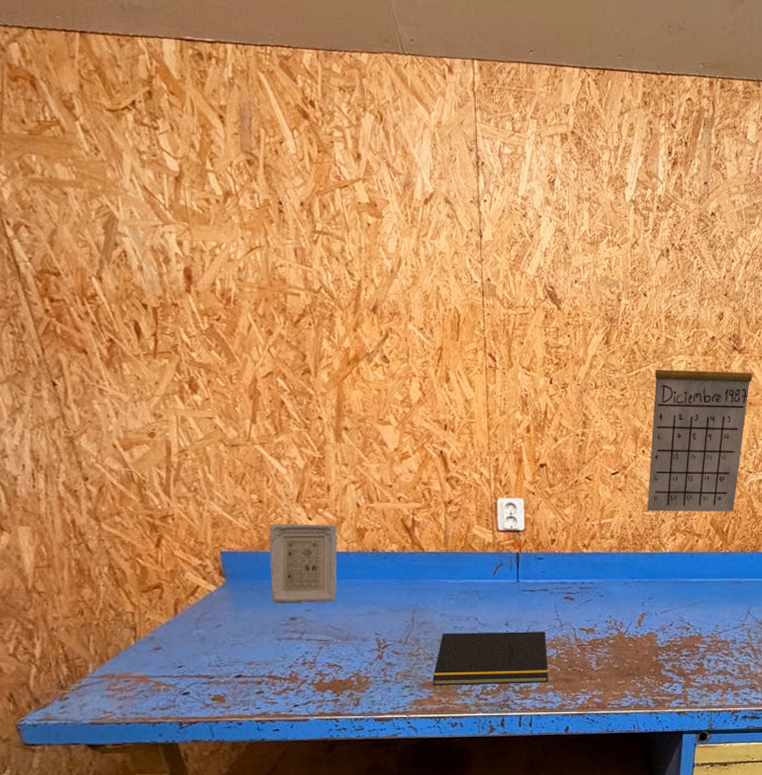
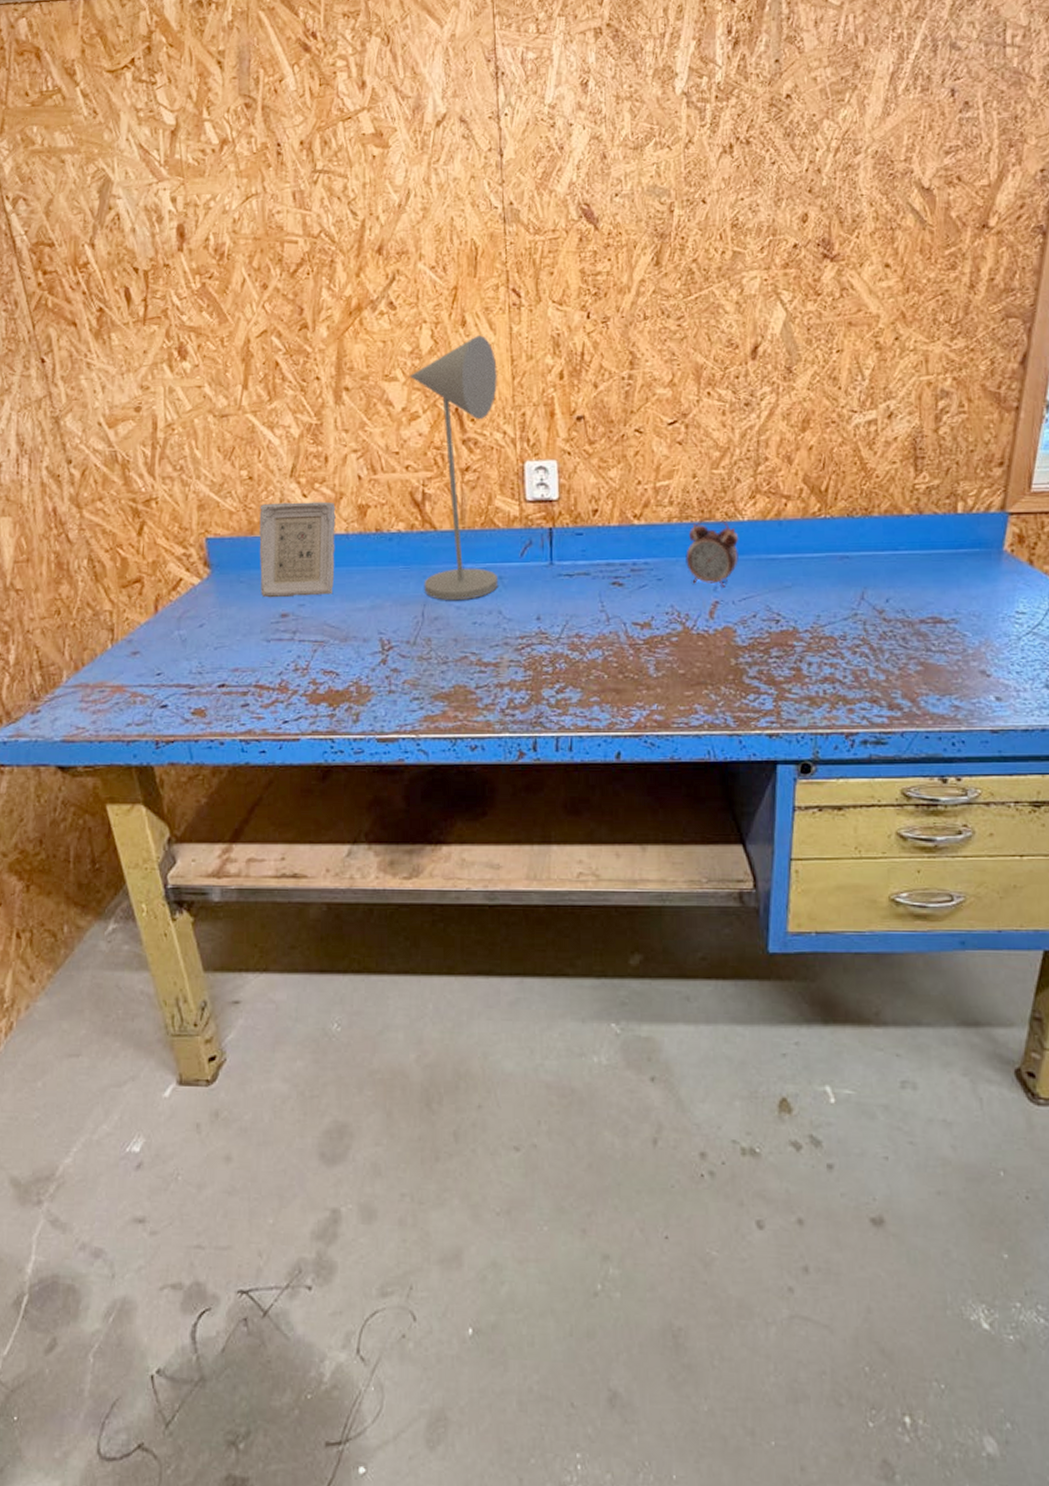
desk lamp: none [401,391,475,609] -> present [409,335,499,601]
notepad: present [433,632,548,686] -> none [447,627,592,697]
alarm clock: none [622,549,662,603] -> present [685,517,739,588]
calendar: present [647,334,752,512] -> none [715,242,851,469]

